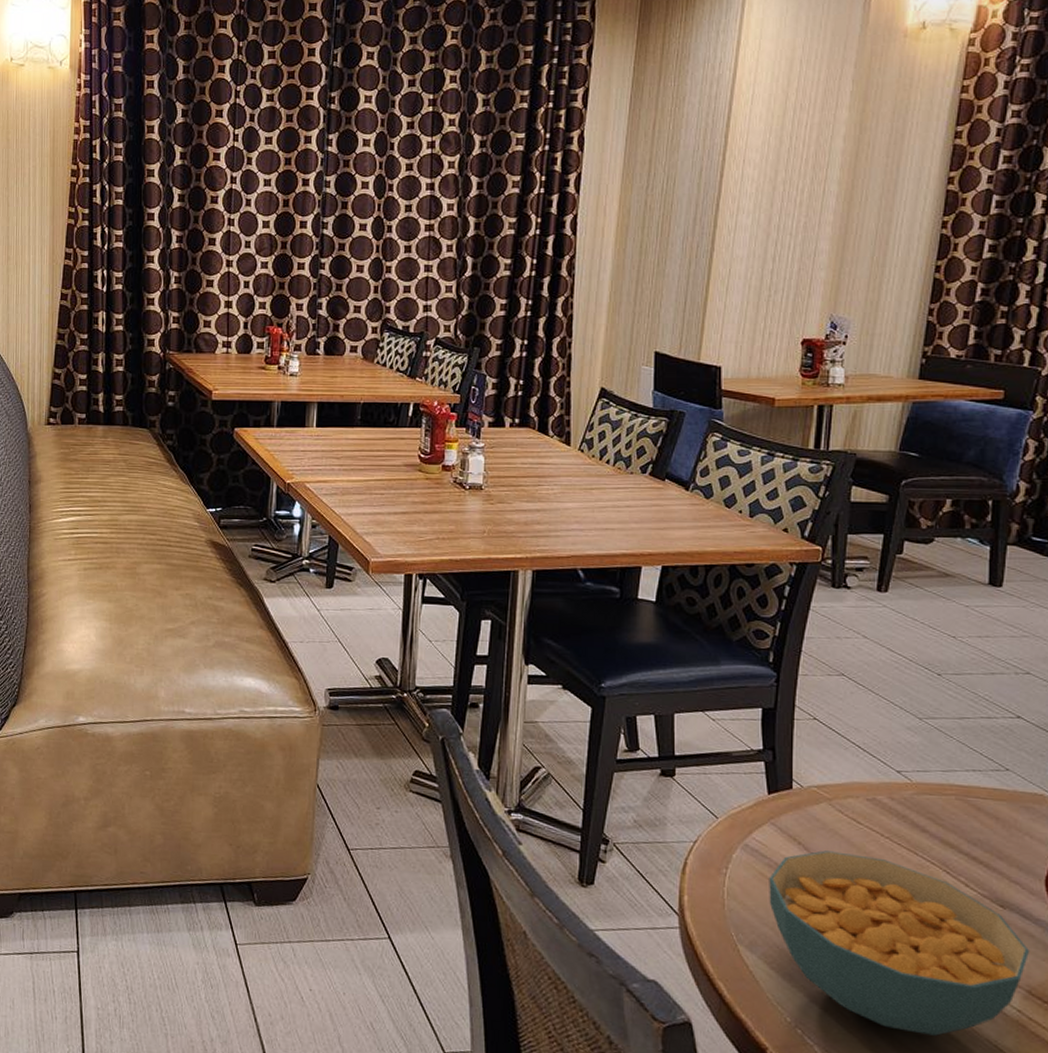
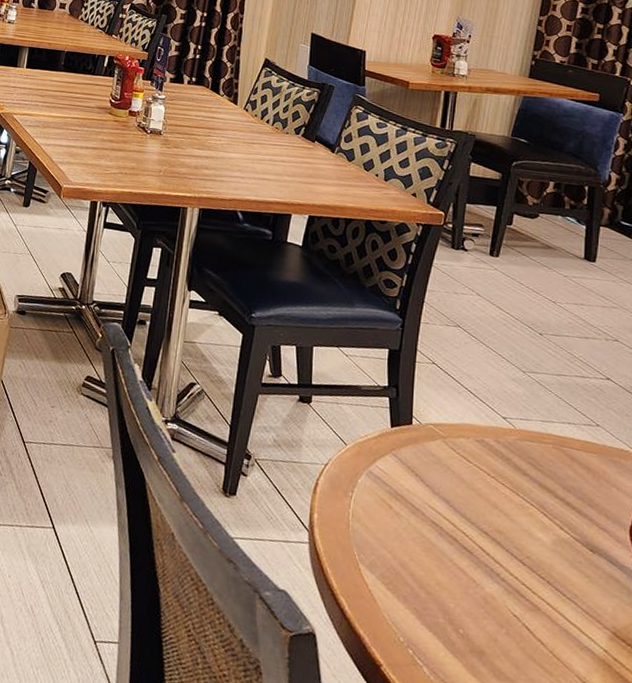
cereal bowl: present [769,850,1030,1036] -> none [388,483,616,668]

